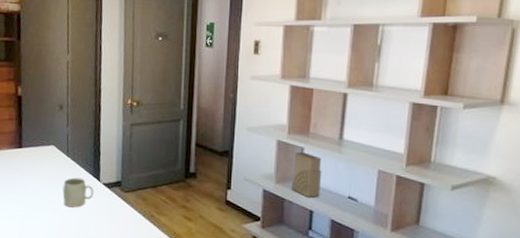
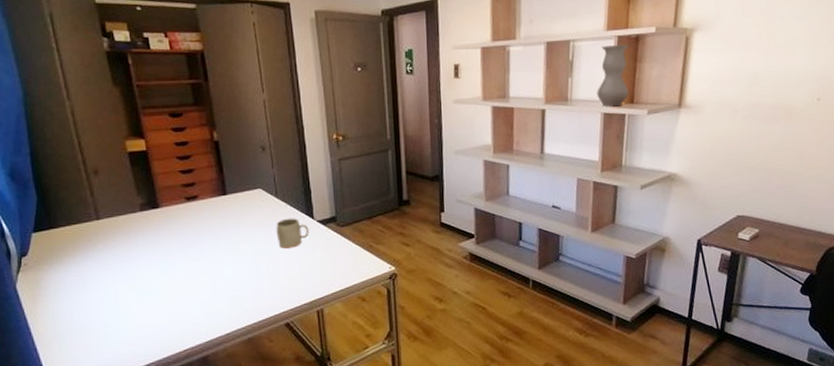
decorative box: present [291,152,322,199] -> none [500,169,528,212]
vase: none [406,32,446,97] -> present [597,45,630,107]

